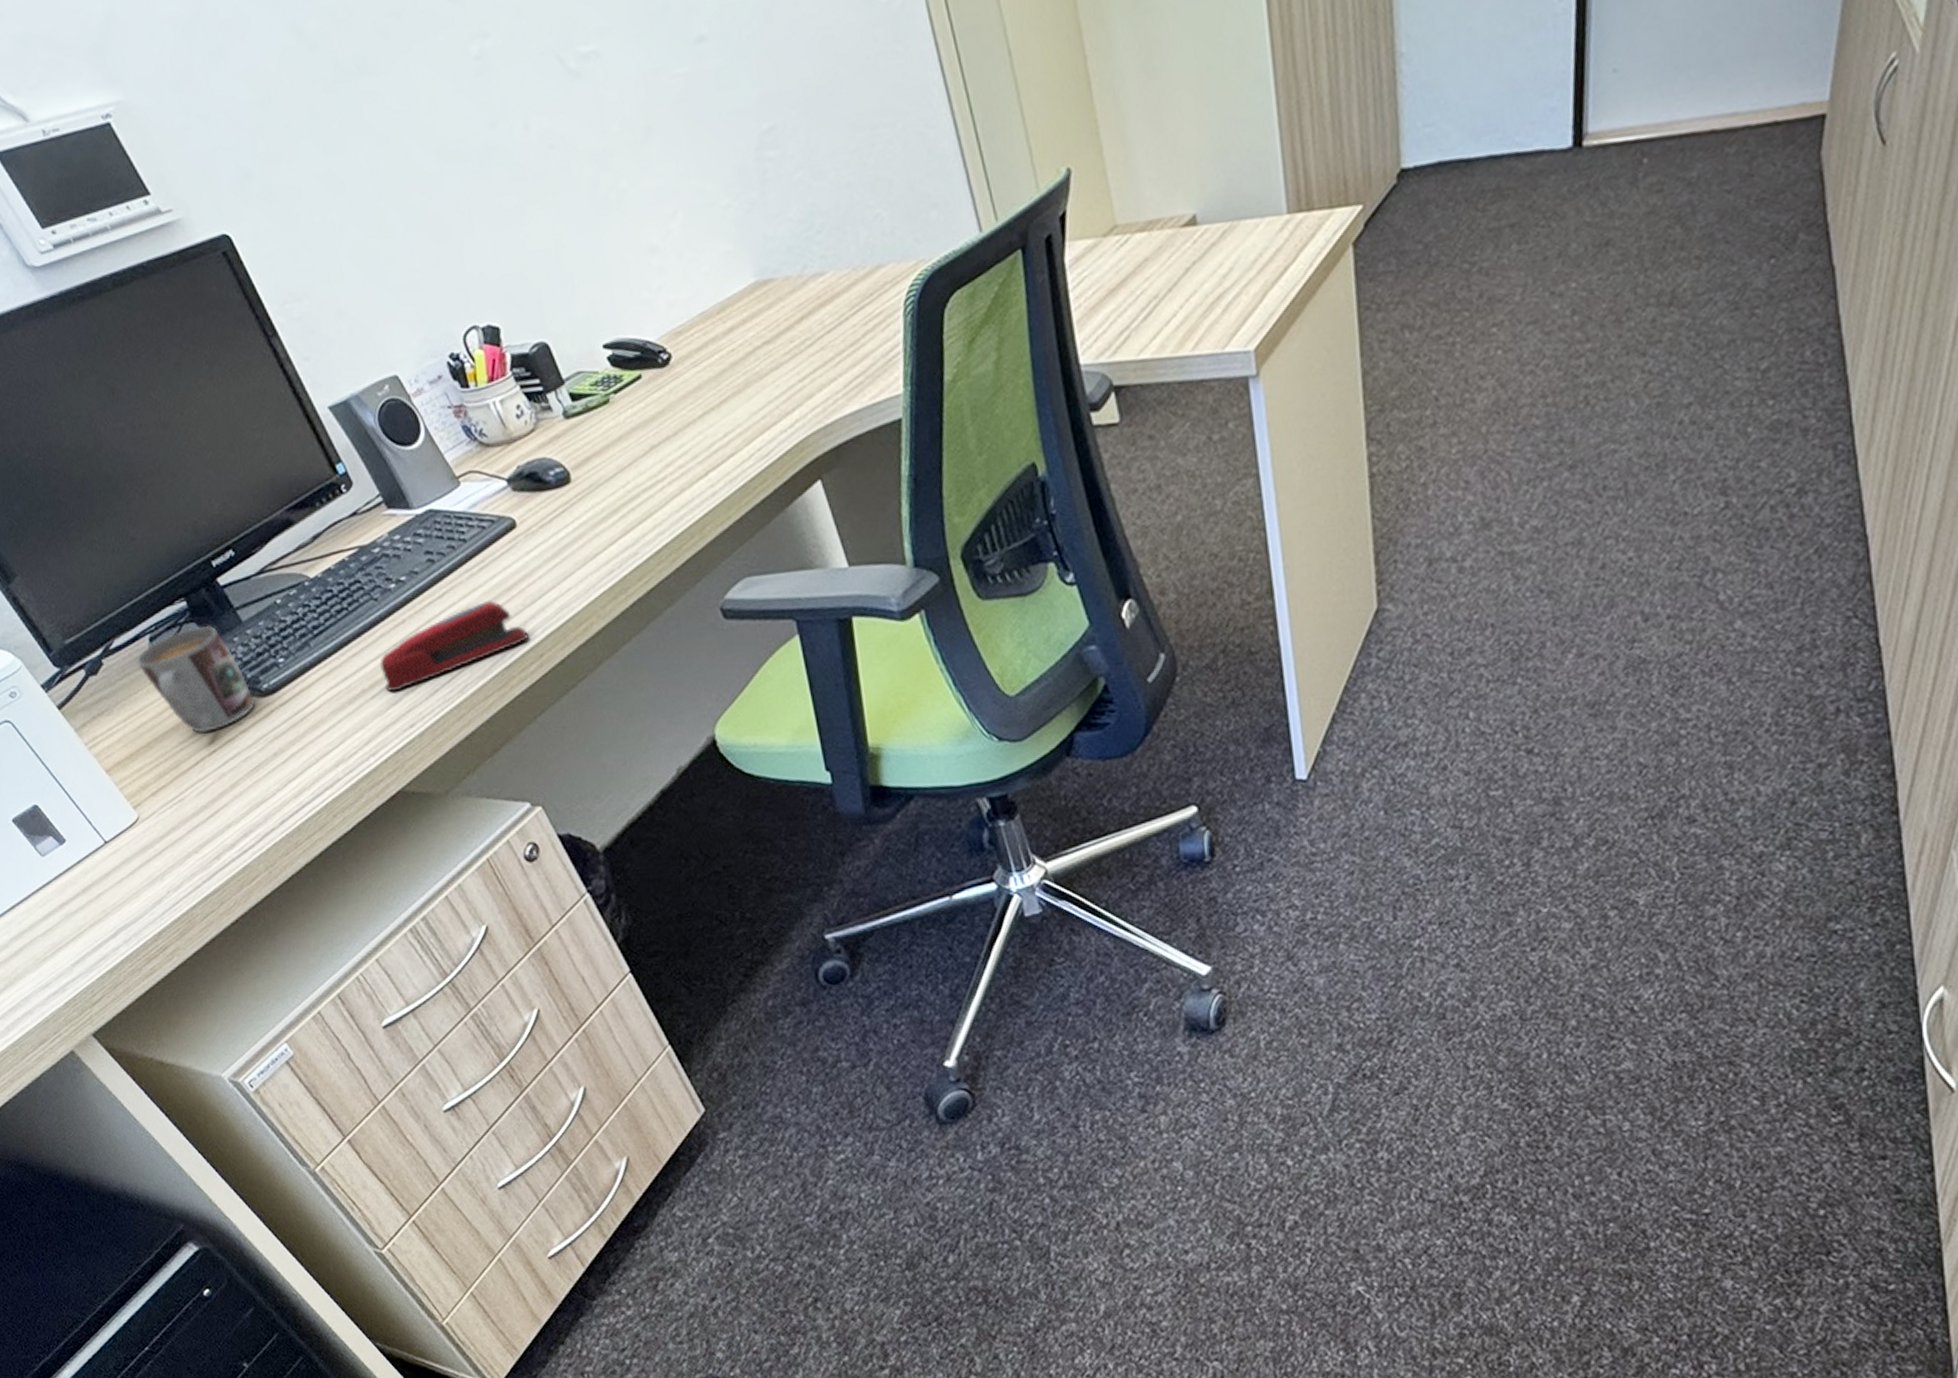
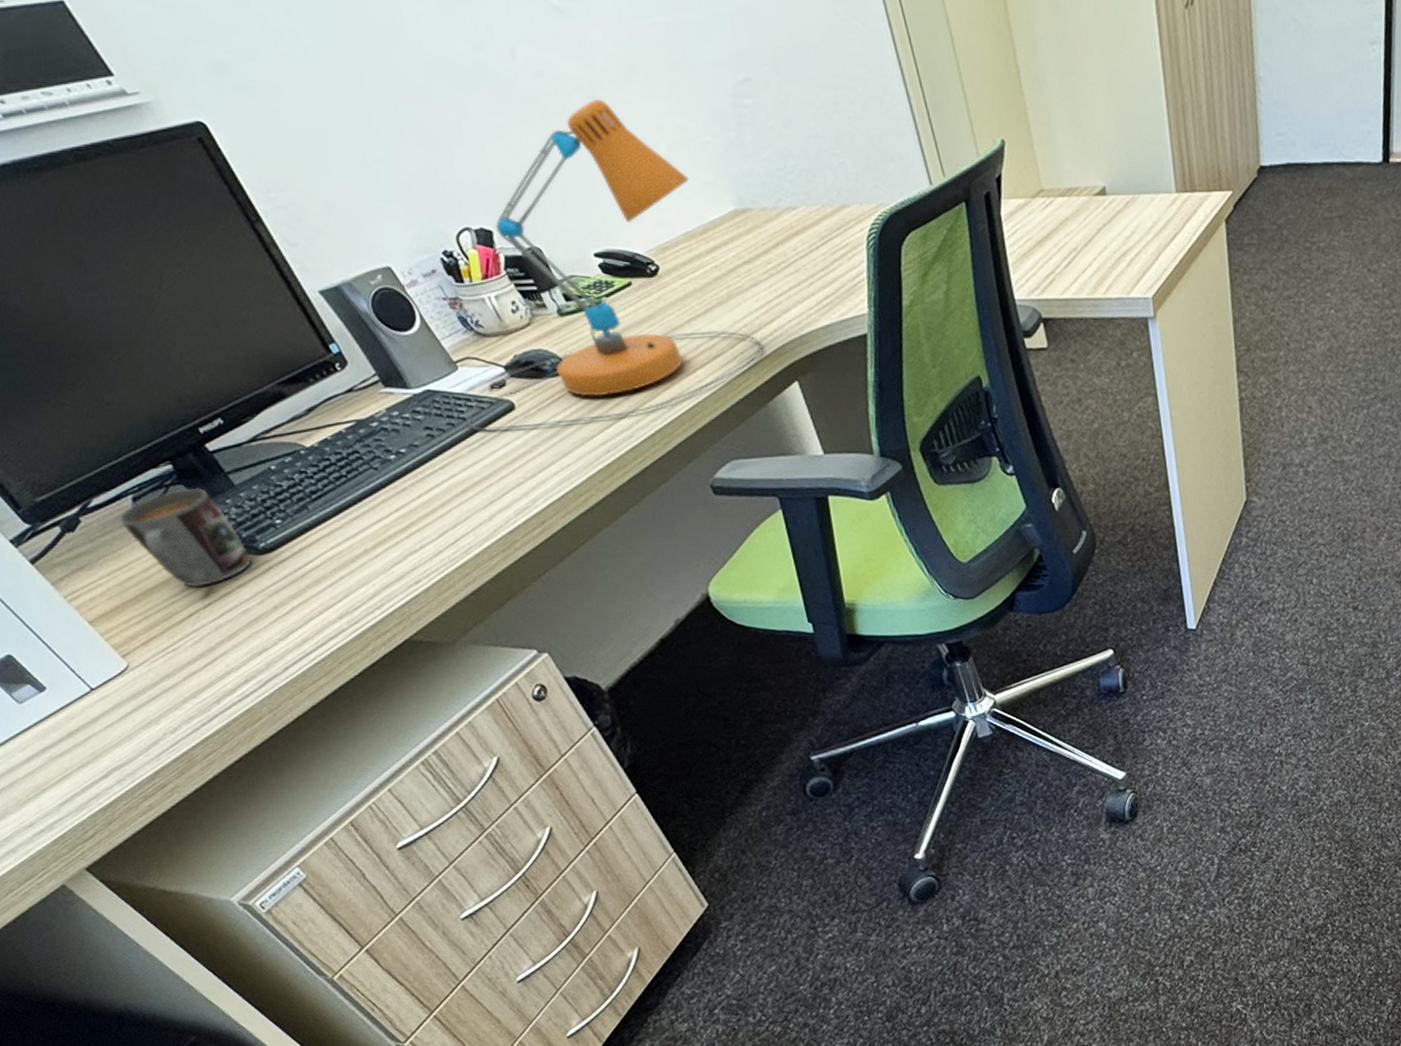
stapler: present [380,600,529,692] -> none [382,472,530,552]
desk lamp: none [467,168,783,555] -> present [466,99,763,432]

